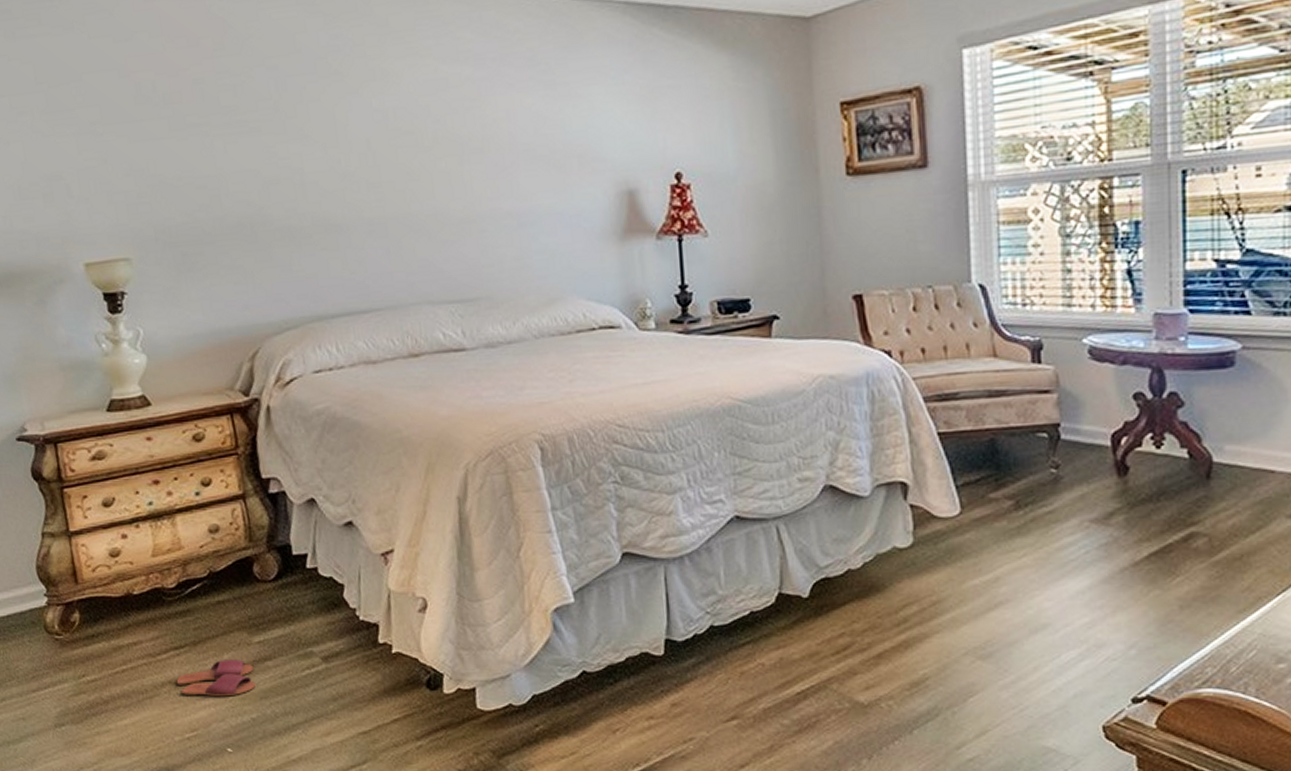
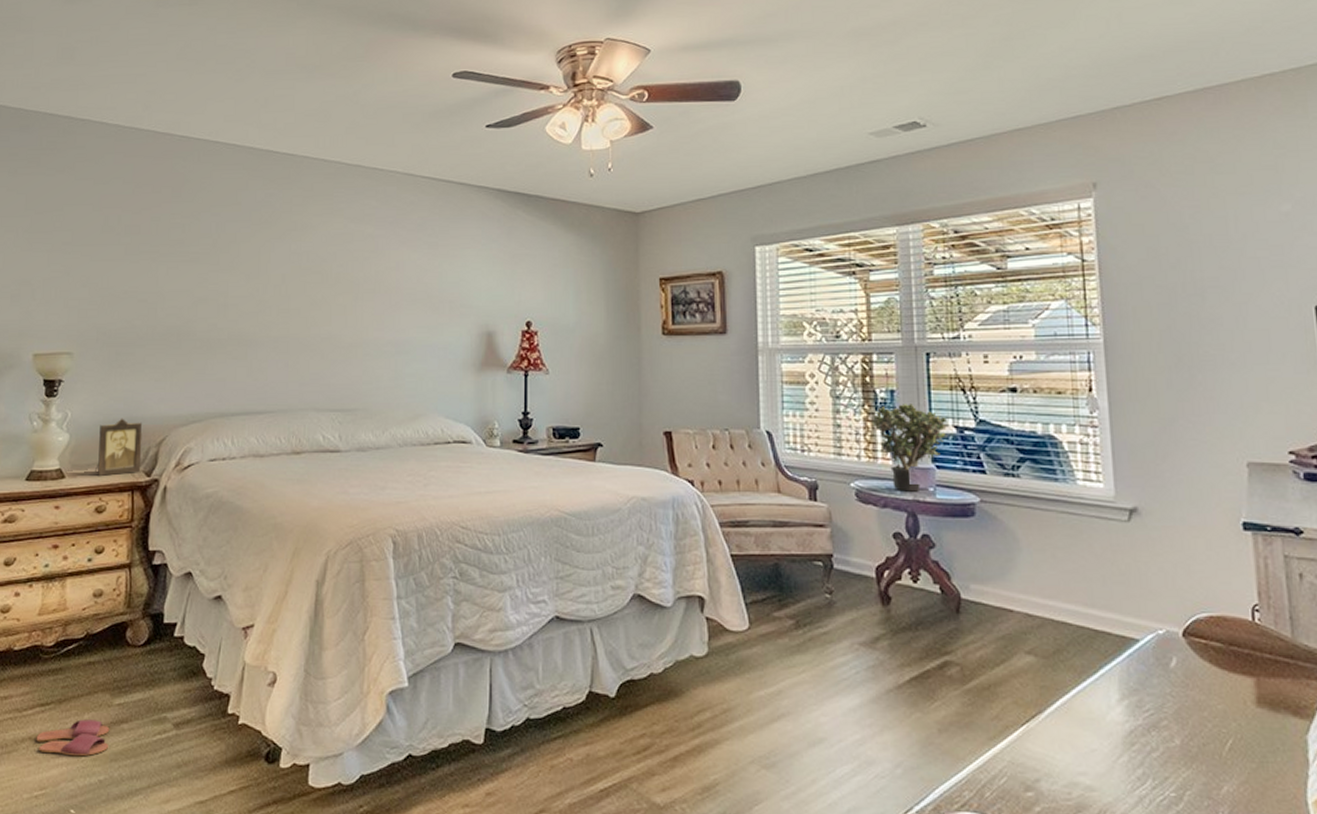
photo frame: none [179,331,237,401] -> present [94,418,143,477]
potted plant: none [1108,234,1205,344] -> present [870,402,947,492]

